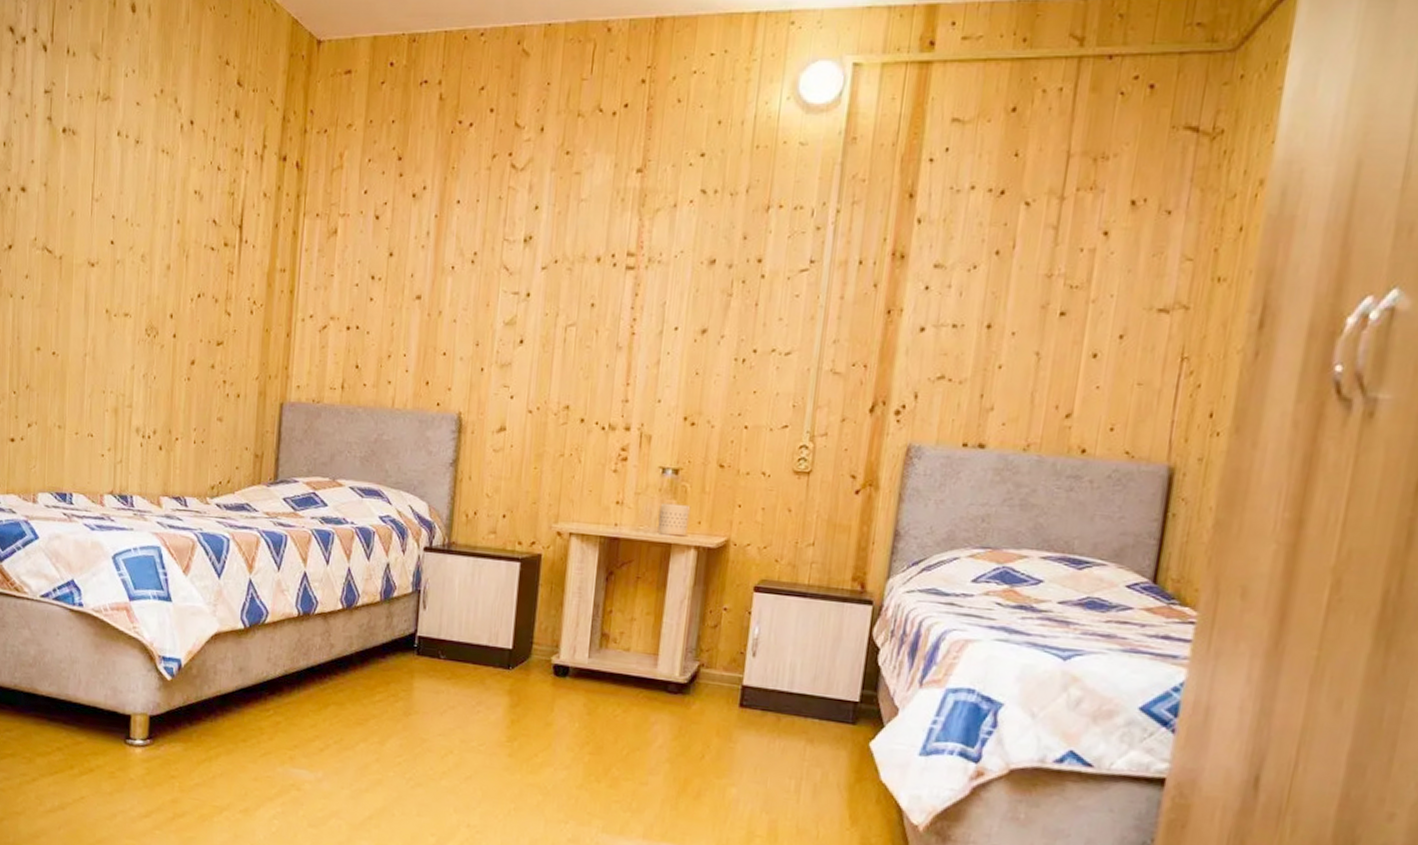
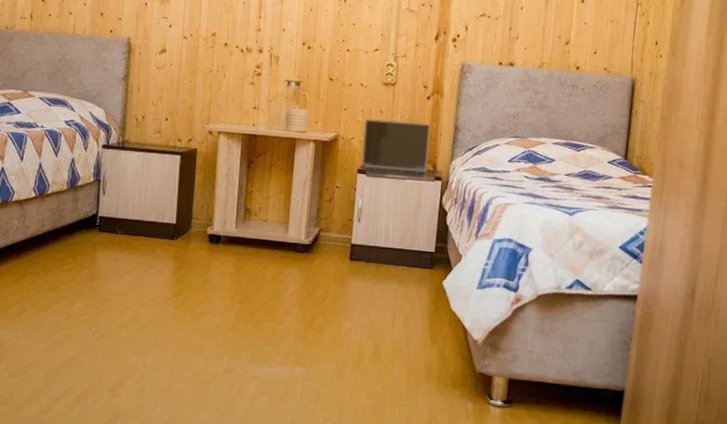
laptop: none [759,519,864,606] -> present [361,119,435,181]

